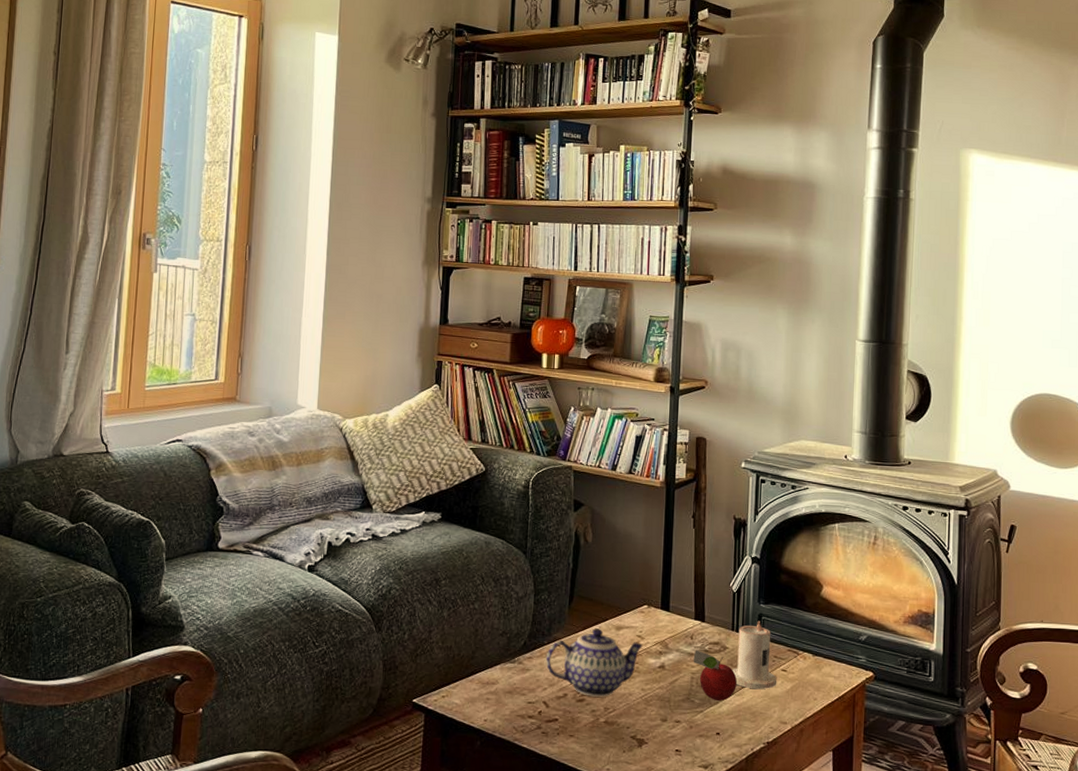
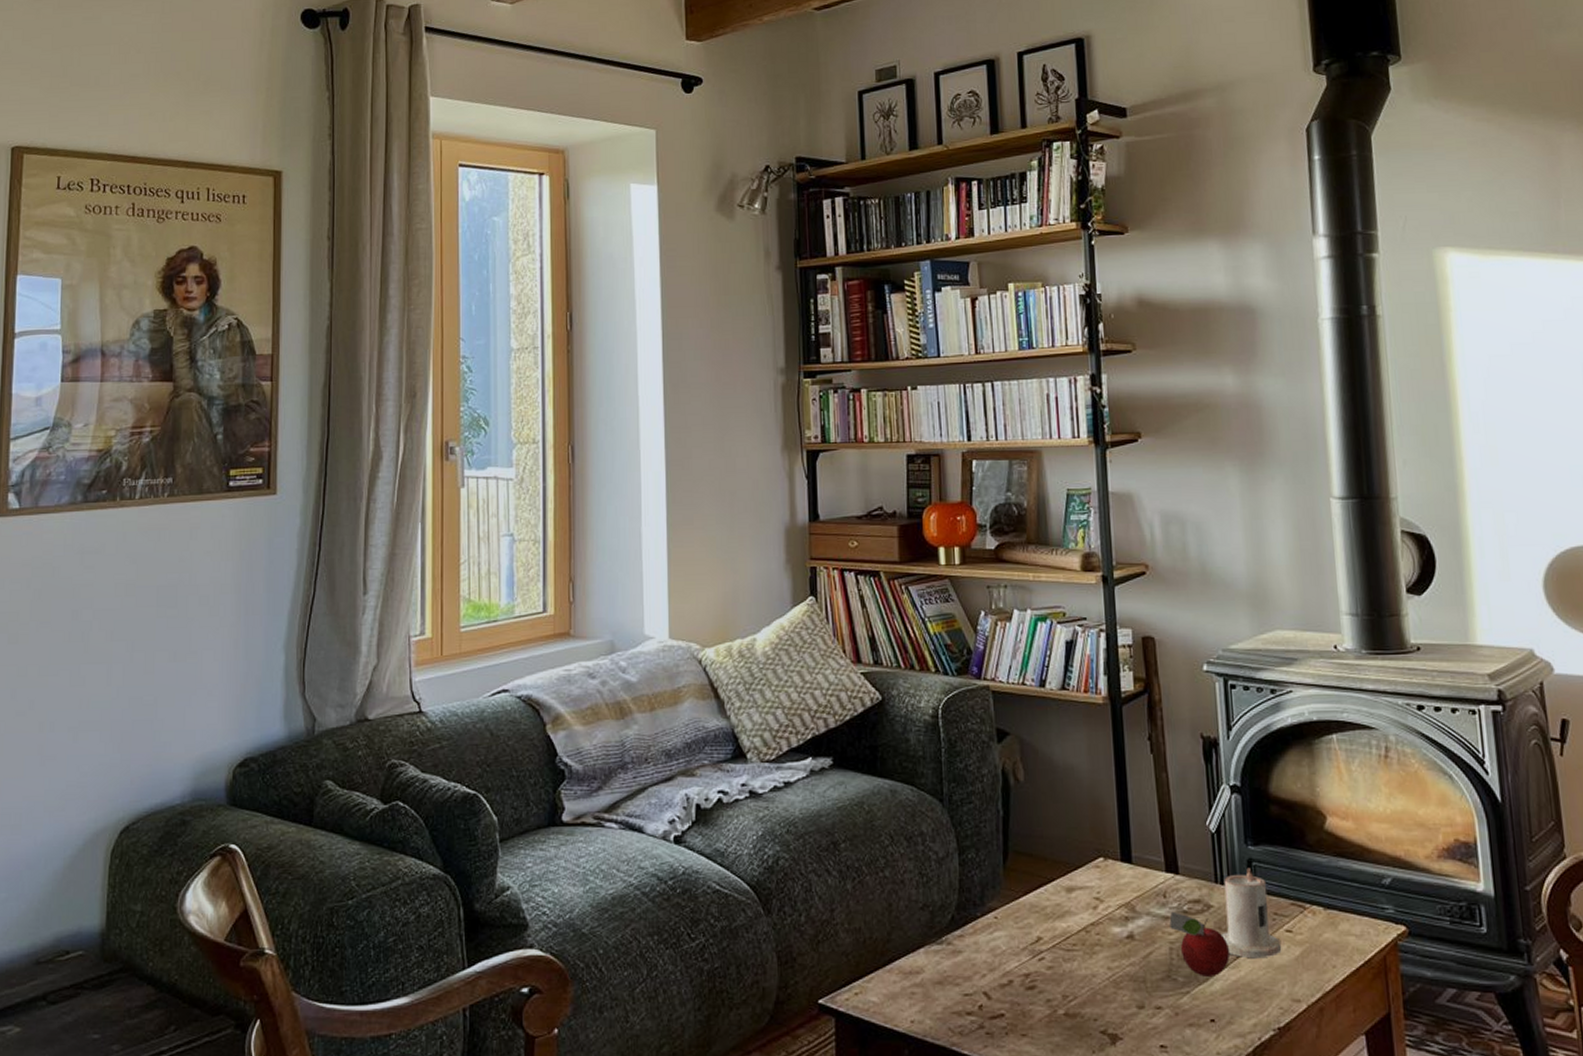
teapot: present [545,628,643,697] -> none [980,892,1103,982]

